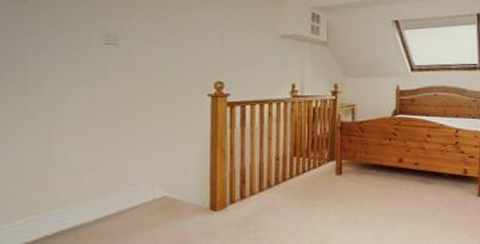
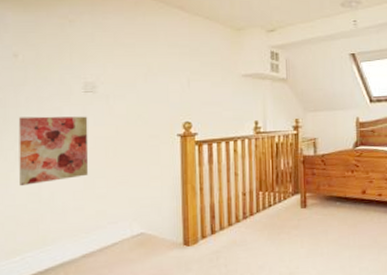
wall art: none [26,67,108,143] -> present [18,116,89,187]

